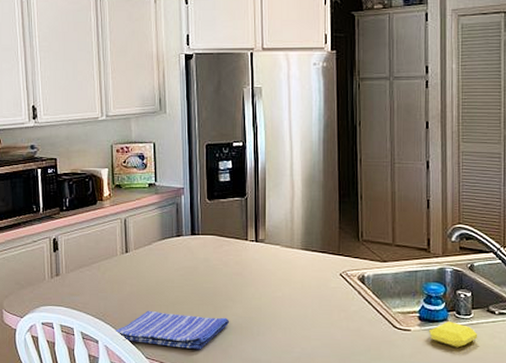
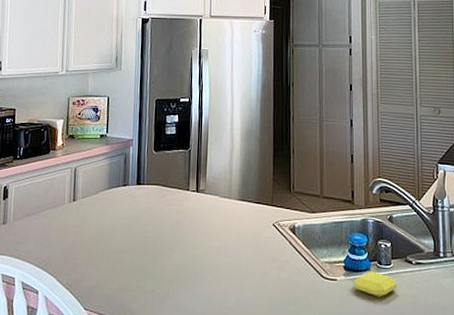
dish towel: present [114,310,230,350] -> none [55,259,169,301]

